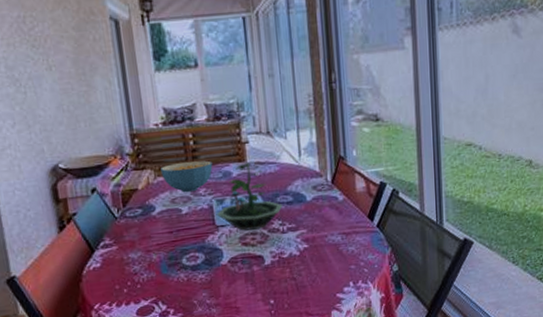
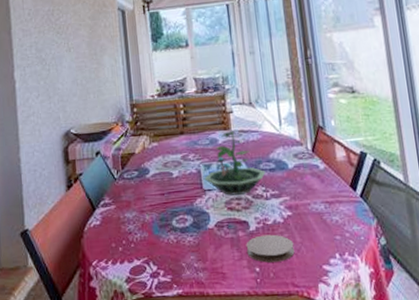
cereal bowl: present [161,160,213,193] -> none [155,128,201,158]
coaster: none [260,267,310,295] -> present [246,234,295,263]

